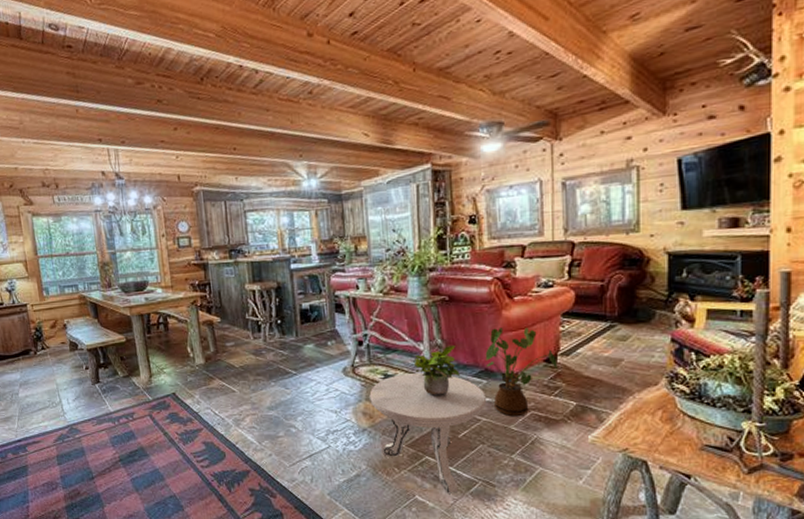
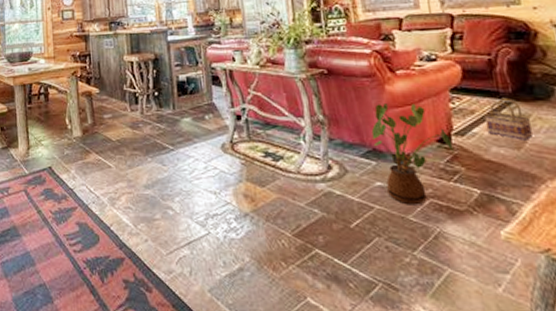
side table: present [369,373,486,493] -> none [250,152,378,297]
potted plant: present [413,346,461,396] -> none [295,122,348,177]
basket: none [589,322,630,359] -> present [484,99,532,140]

